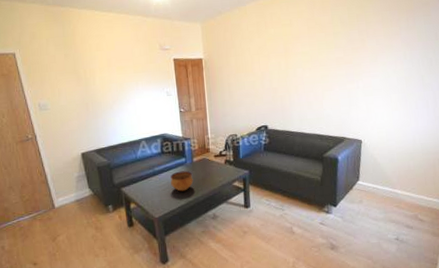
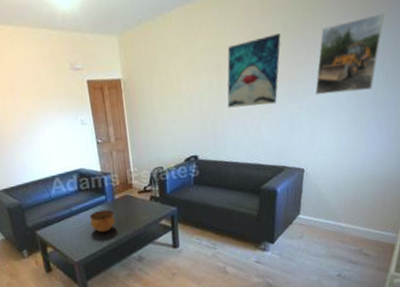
wall art: none [293,26,339,86] -> present [227,34,281,108]
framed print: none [369,11,426,77] -> present [315,13,385,95]

